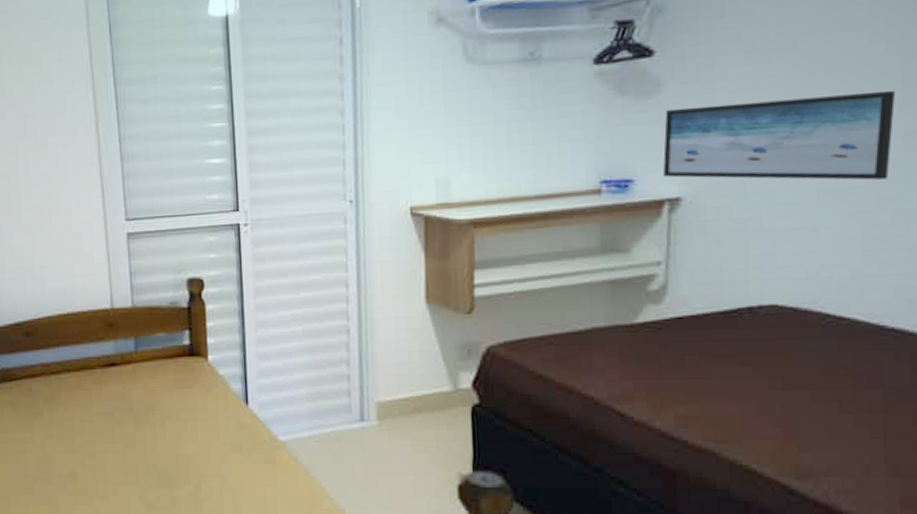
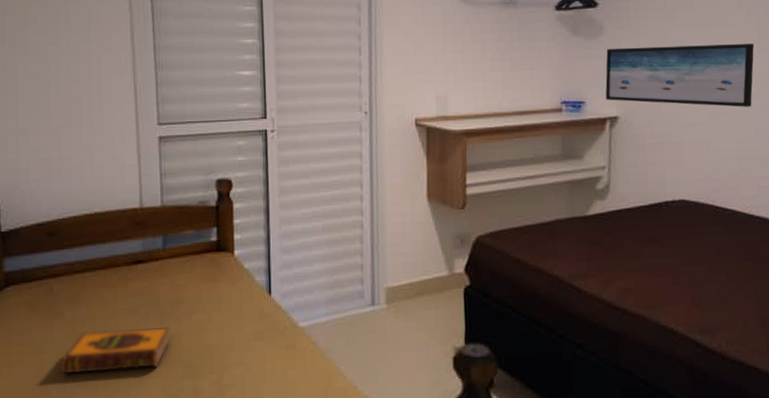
hardback book: none [41,434,145,476] -> present [60,327,170,375]

